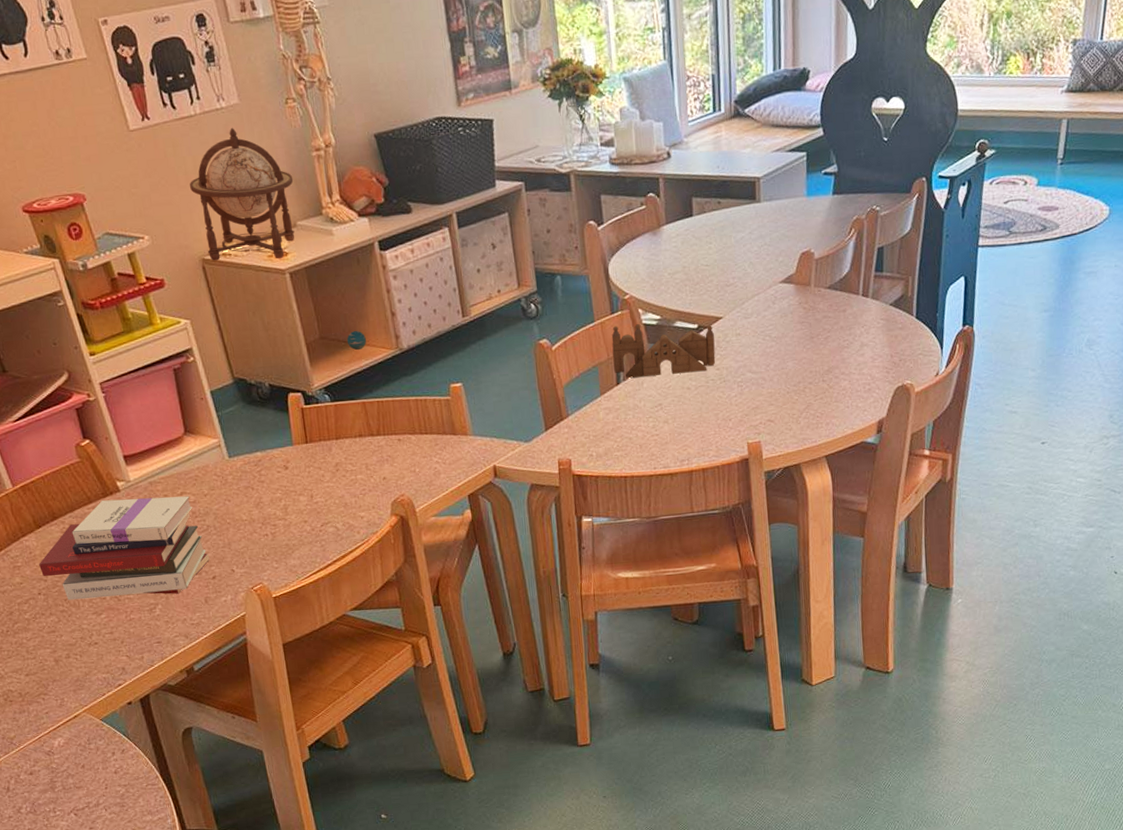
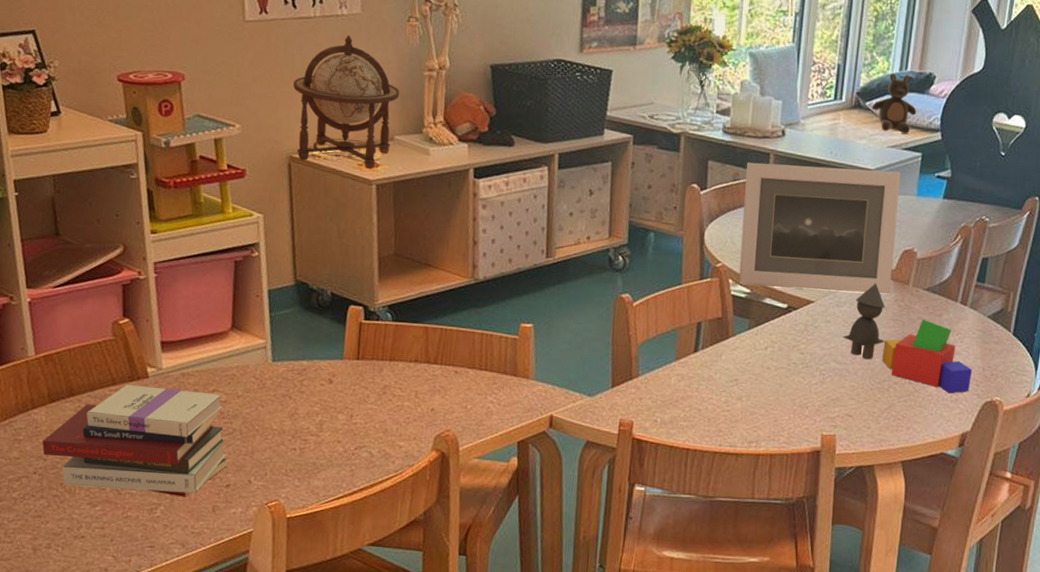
toy ball: present [346,330,367,351] -> none [421,252,443,274]
building blocks: present [611,324,716,378] -> none [694,292,803,352]
picture frame: none [637,175,794,313] -> present [738,162,901,295]
stuffed bear: none [751,75,796,136] -> present [872,73,917,134]
toy blocks: none [754,289,882,385] -> present [843,283,973,394]

